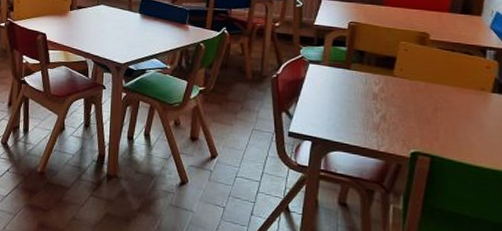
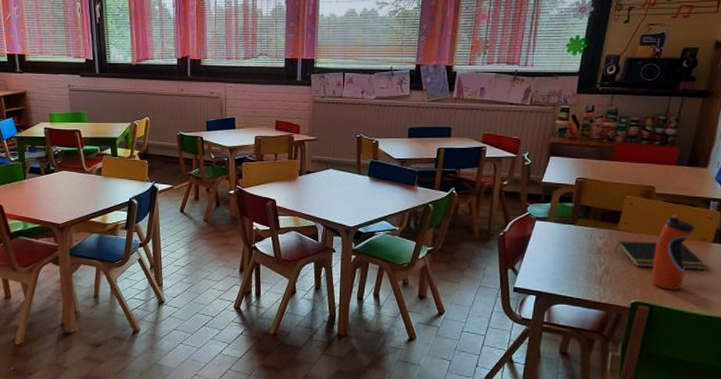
notepad: none [391,87,487,121] -> present [614,241,706,270]
water bottle: none [430,61,473,141] -> present [651,213,695,290]

